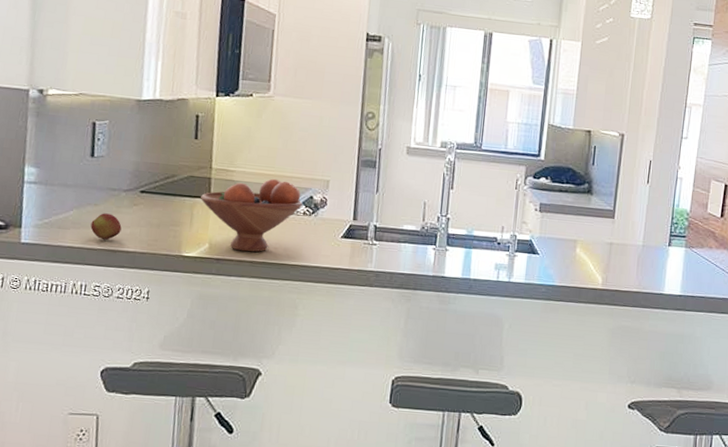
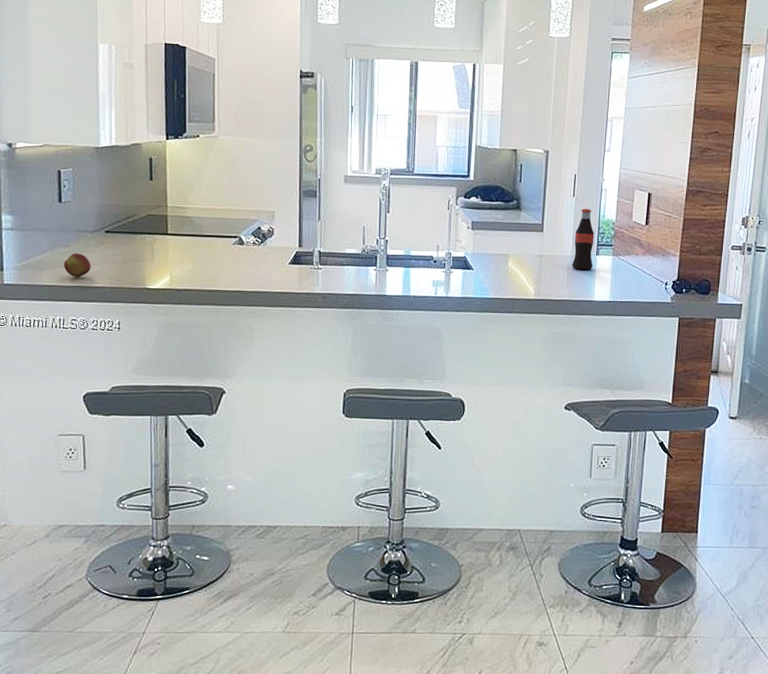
fruit bowl: present [201,178,303,252] -> none [159,212,252,282]
bottle: none [643,196,668,262] -> present [572,209,595,271]

